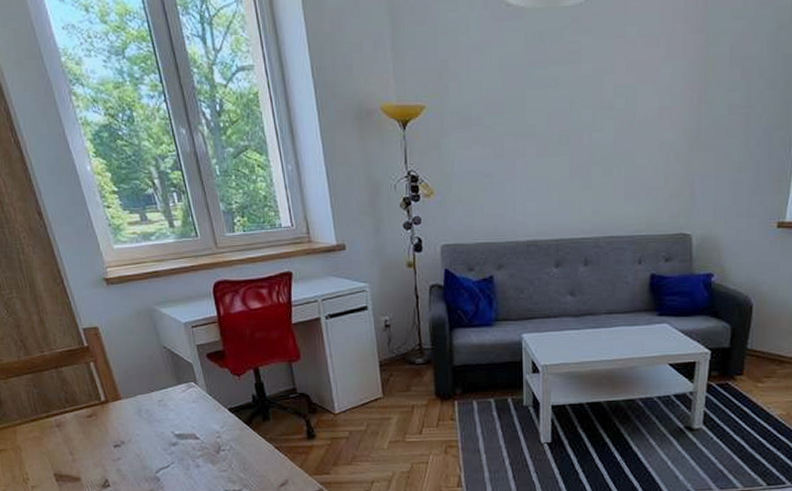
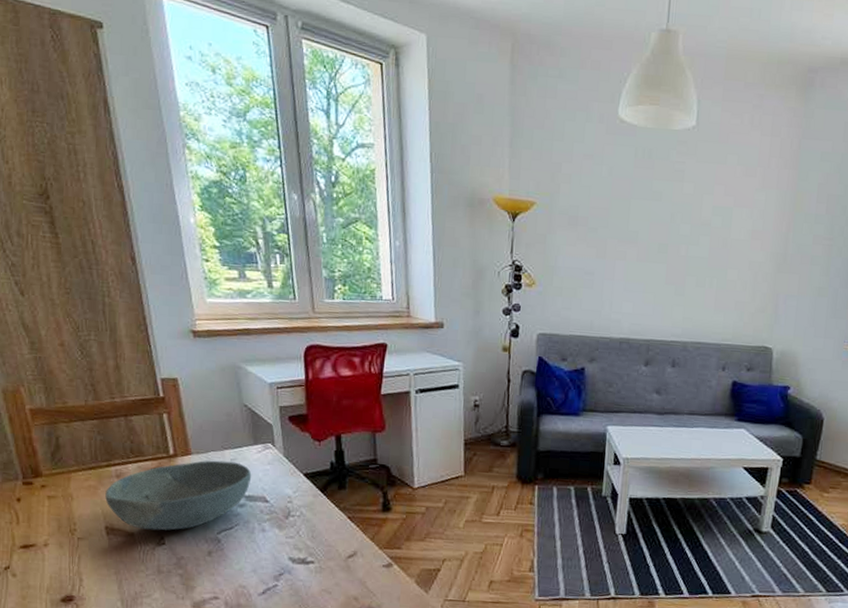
bowl: none [49,403,180,474] -> present [105,460,252,531]

